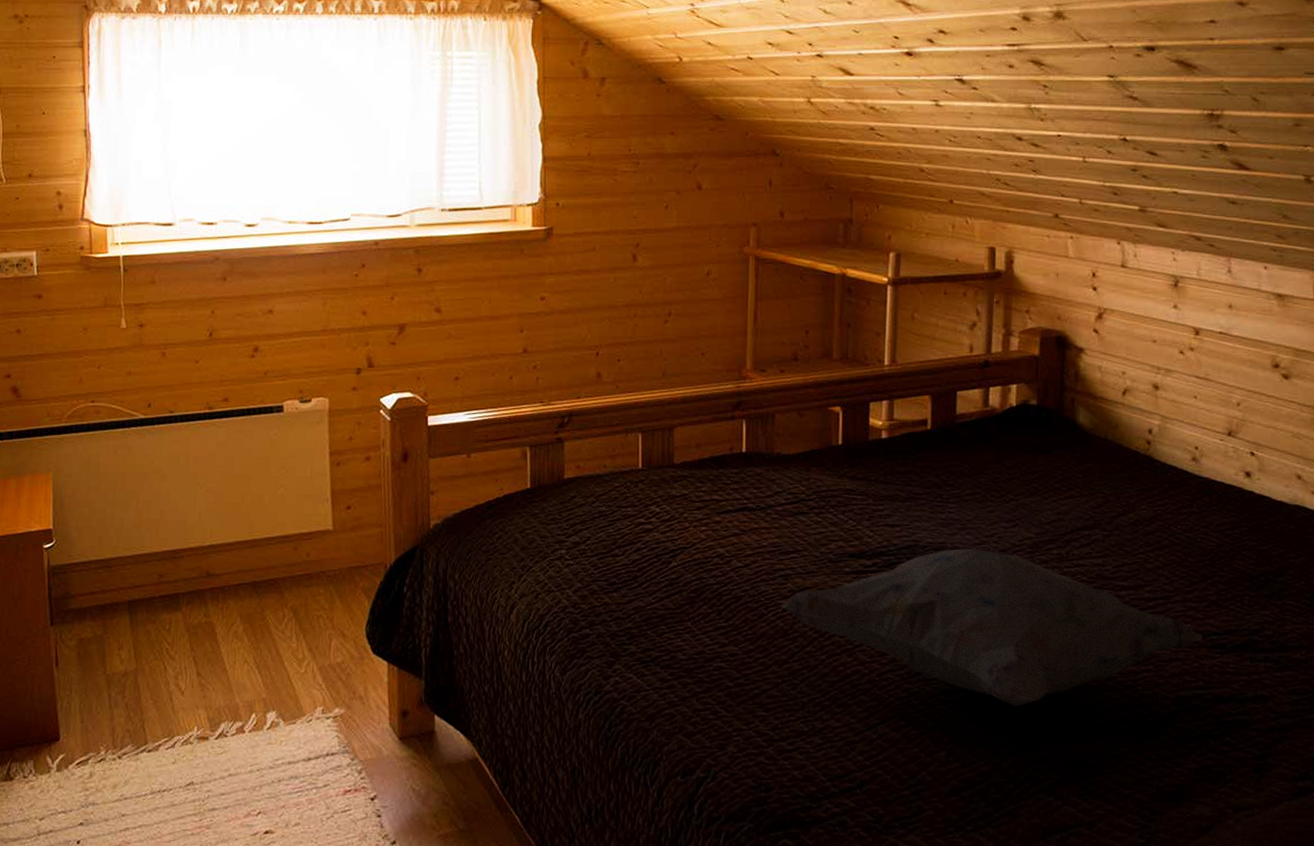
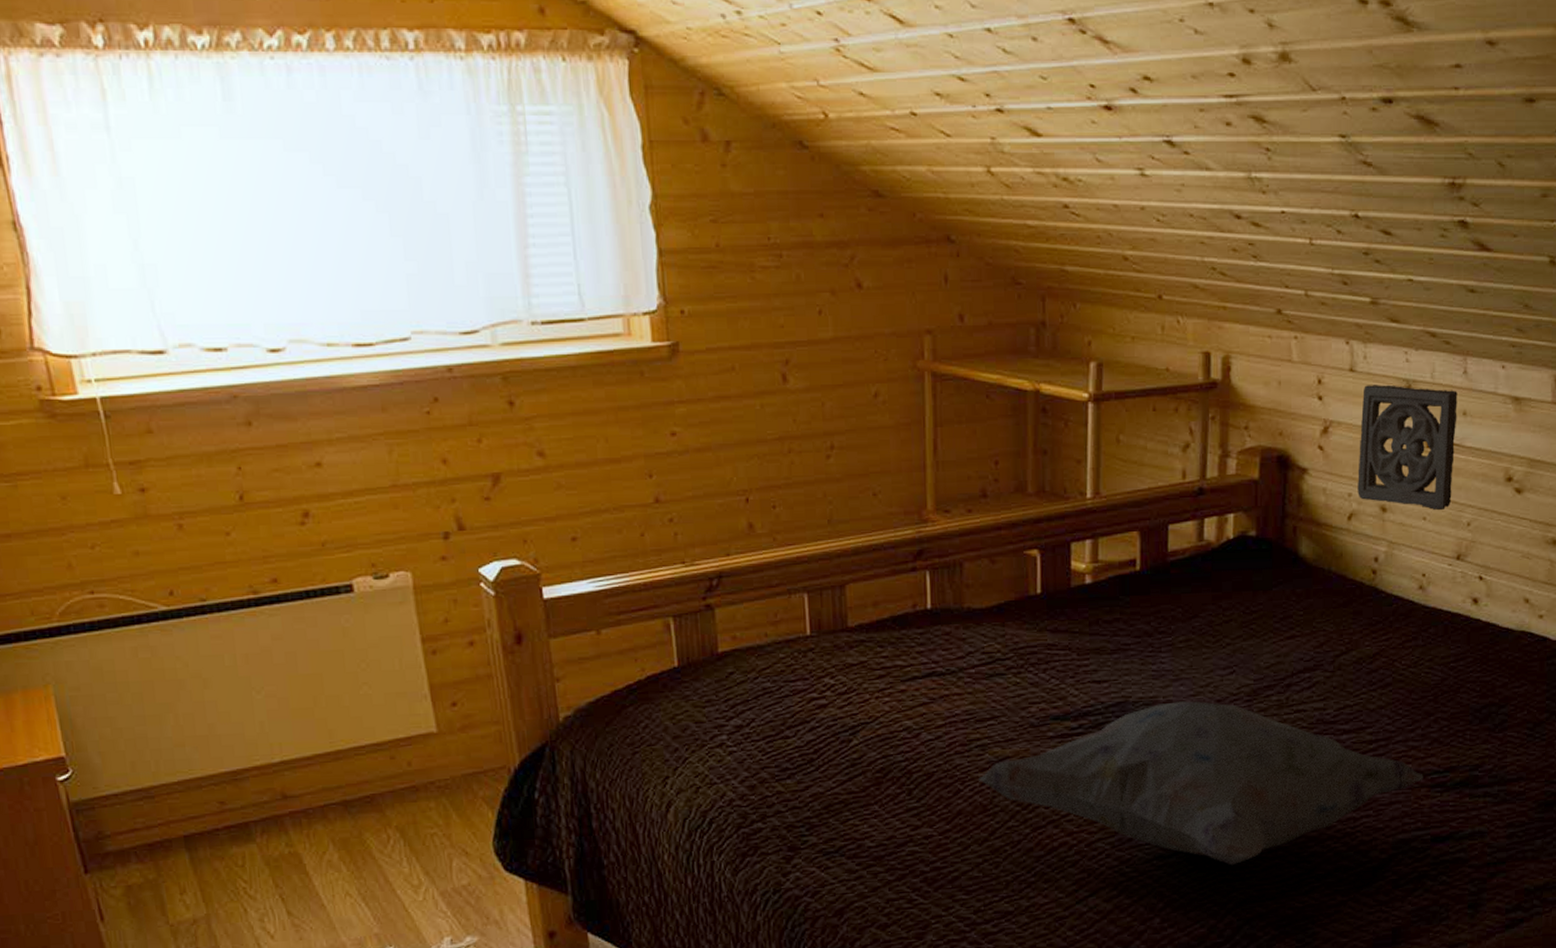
wall ornament: none [1131,279,1224,391] -> present [1358,384,1458,511]

